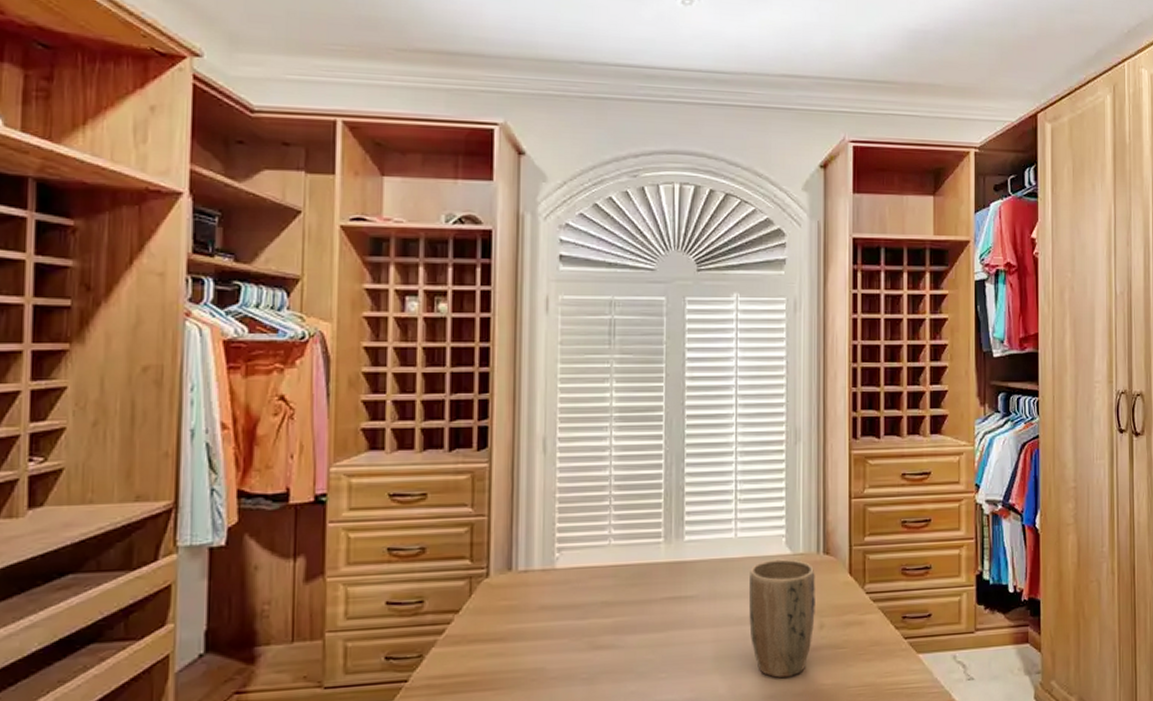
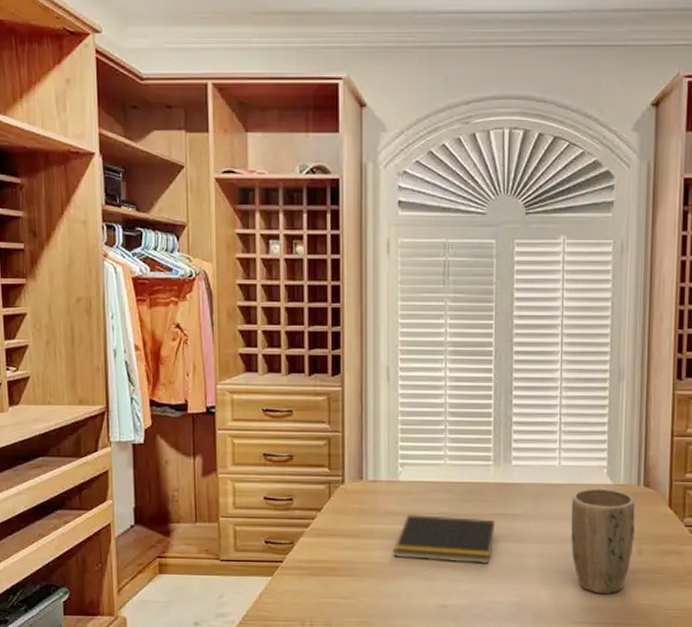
notepad: none [547,604,667,661] -> present [393,514,496,564]

